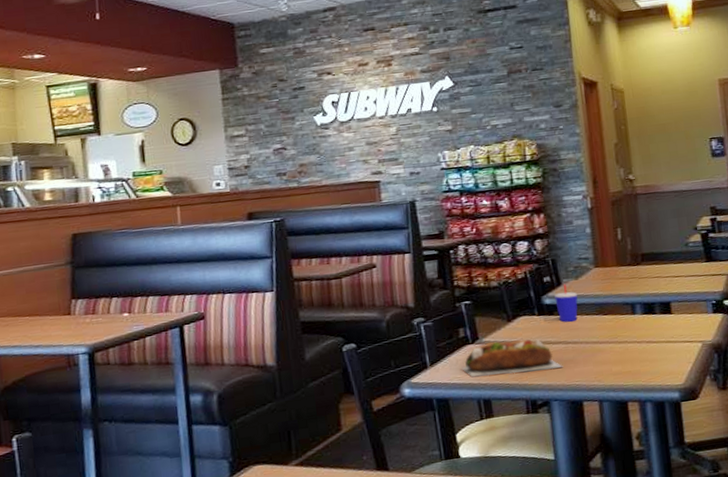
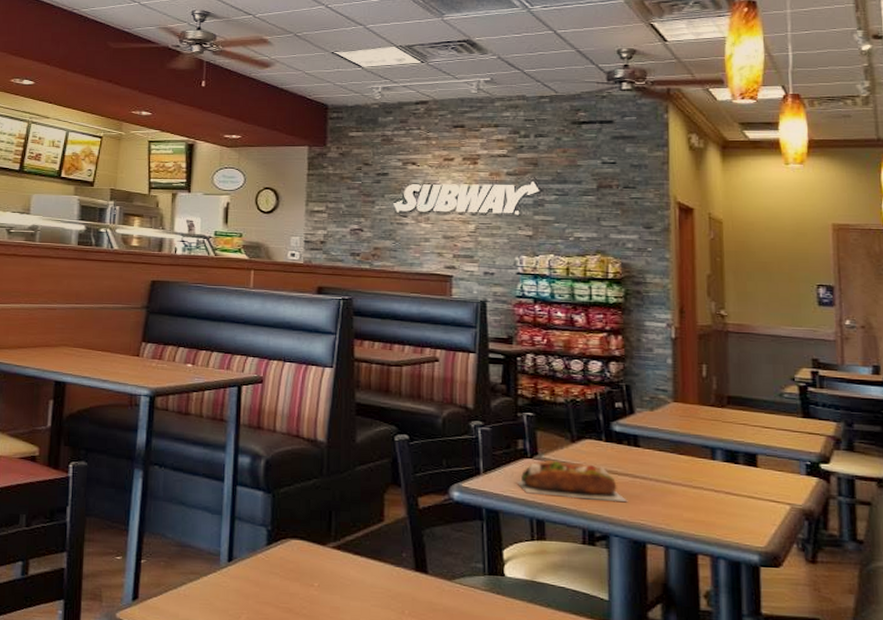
beverage cup: present [554,283,578,323] -> none [625,412,652,456]

